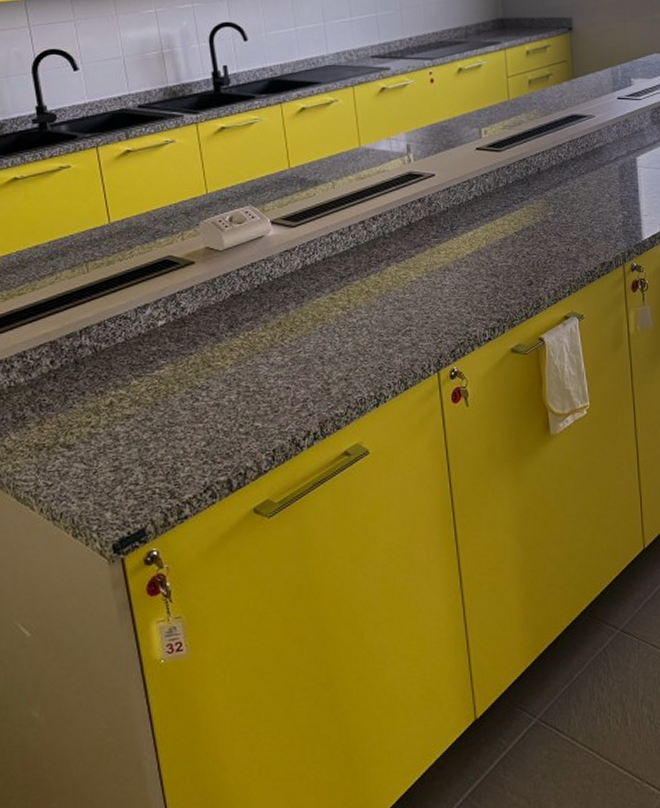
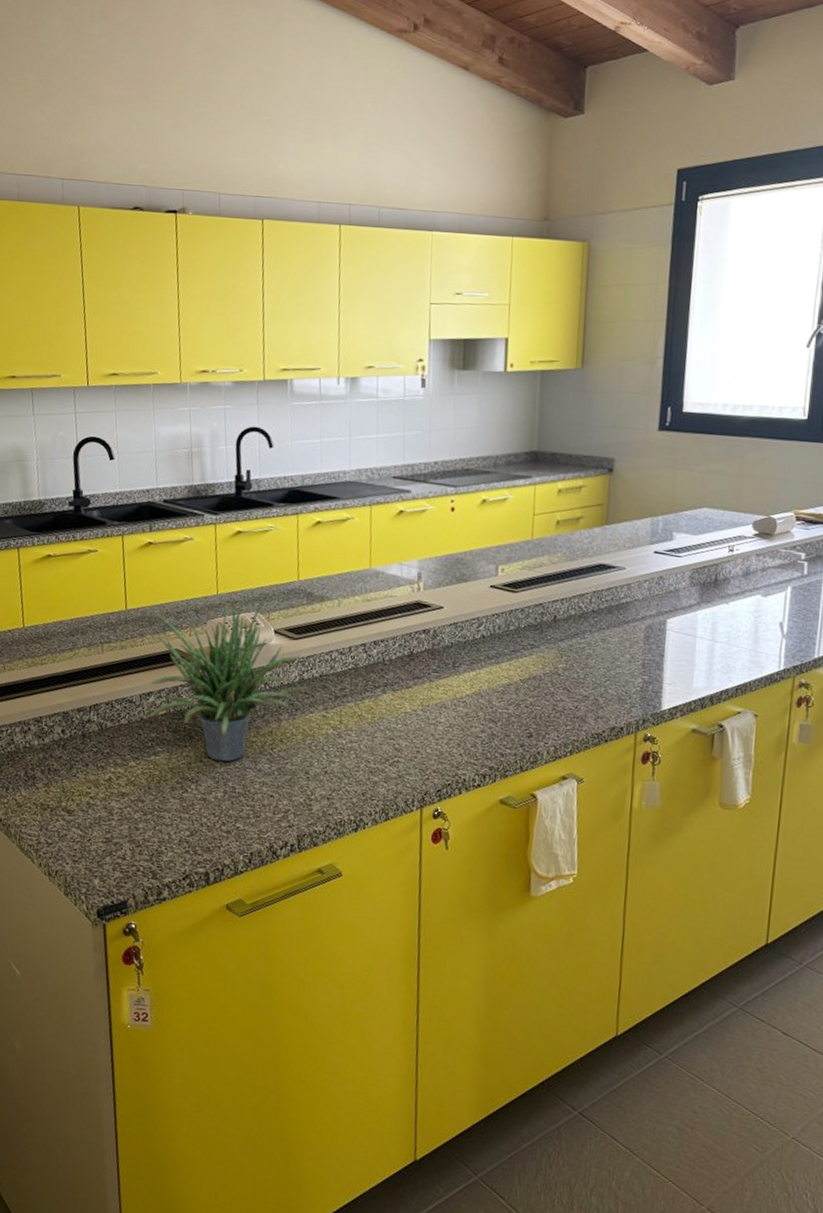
potted plant: none [141,182,316,363] -> present [149,589,312,762]

